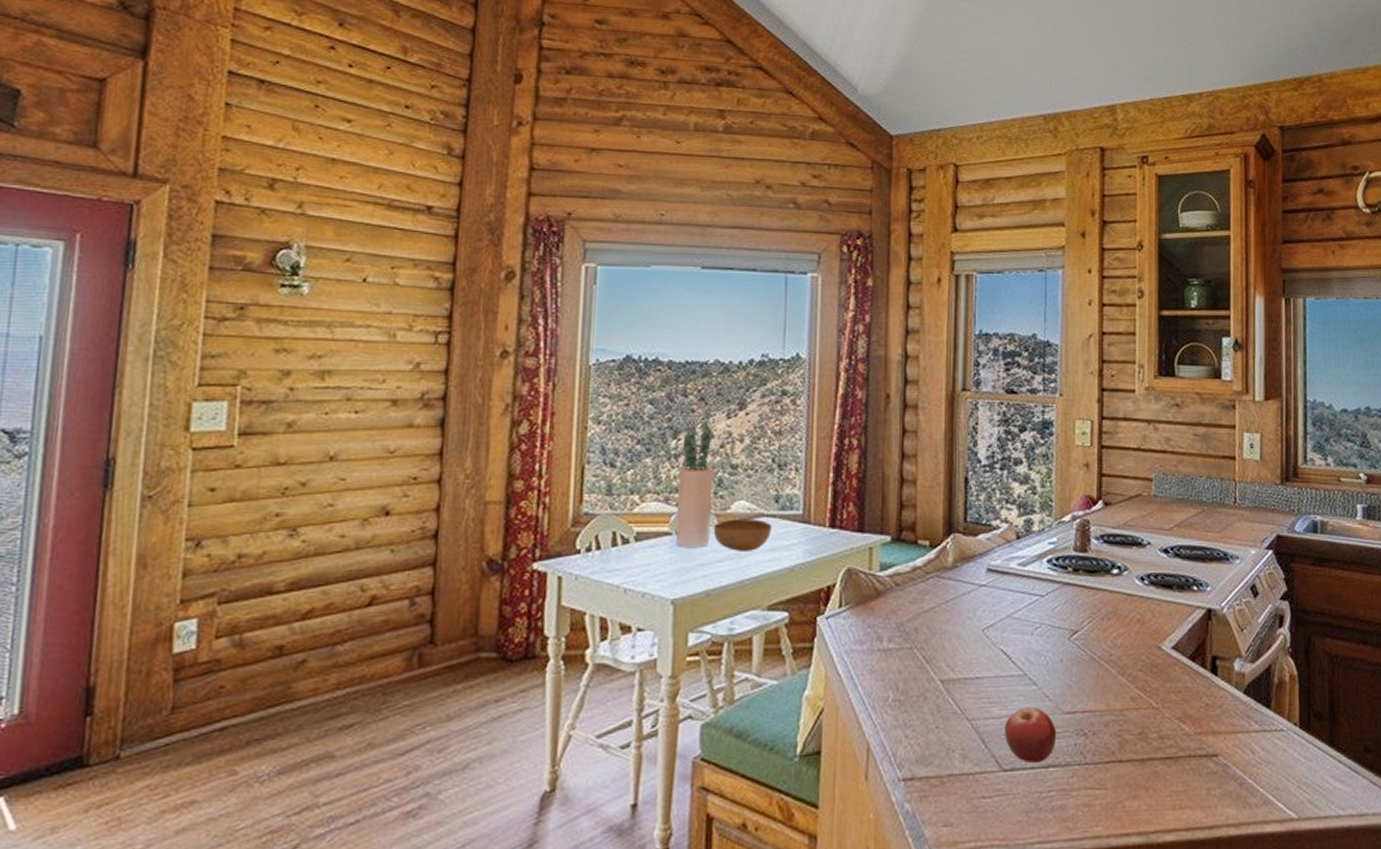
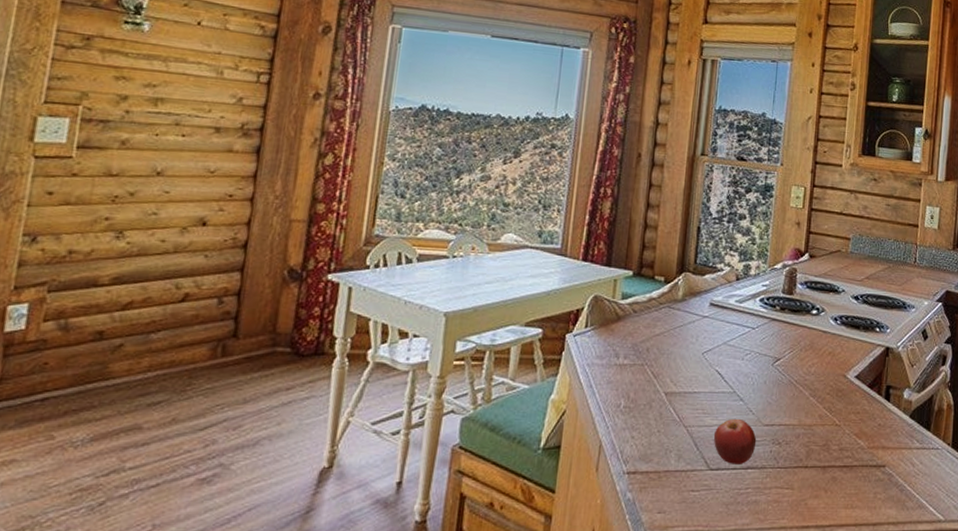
vase: present [675,415,714,548] -> none [451,160,491,271]
bowl: present [713,518,773,551] -> none [484,248,535,276]

